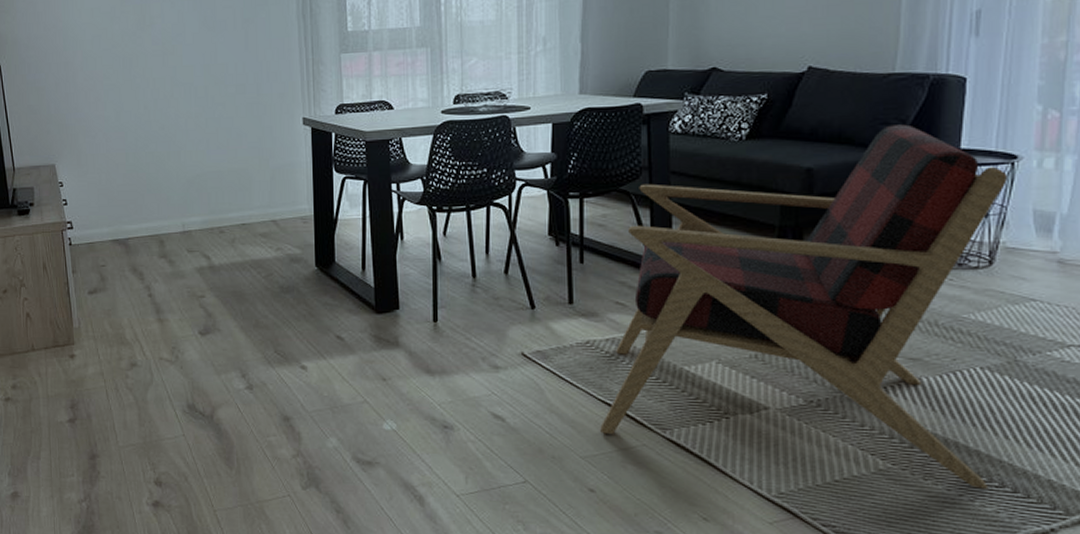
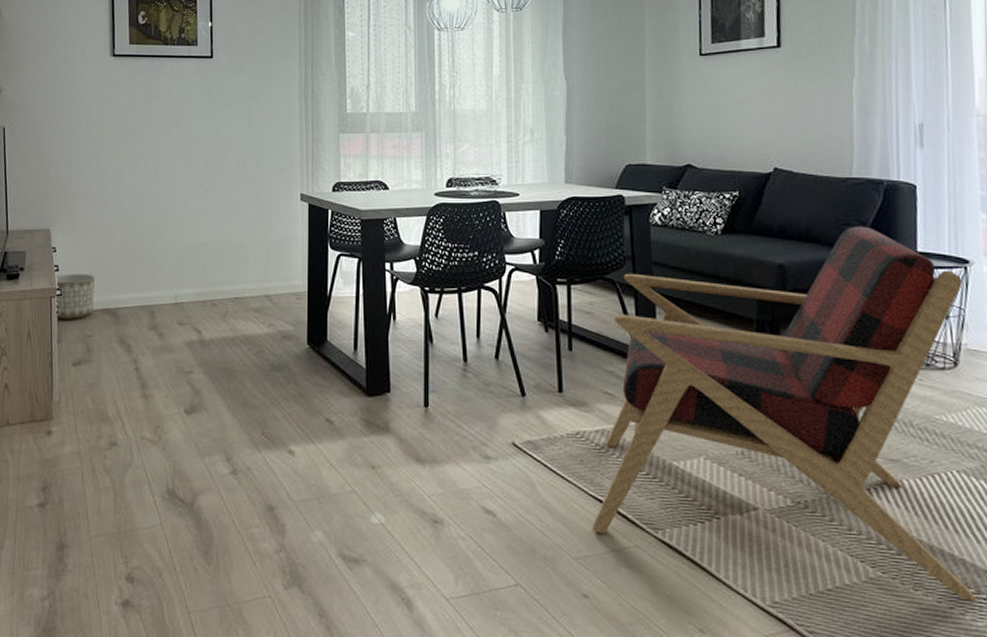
planter: none [63,206,104,250] -> present [54,273,95,319]

